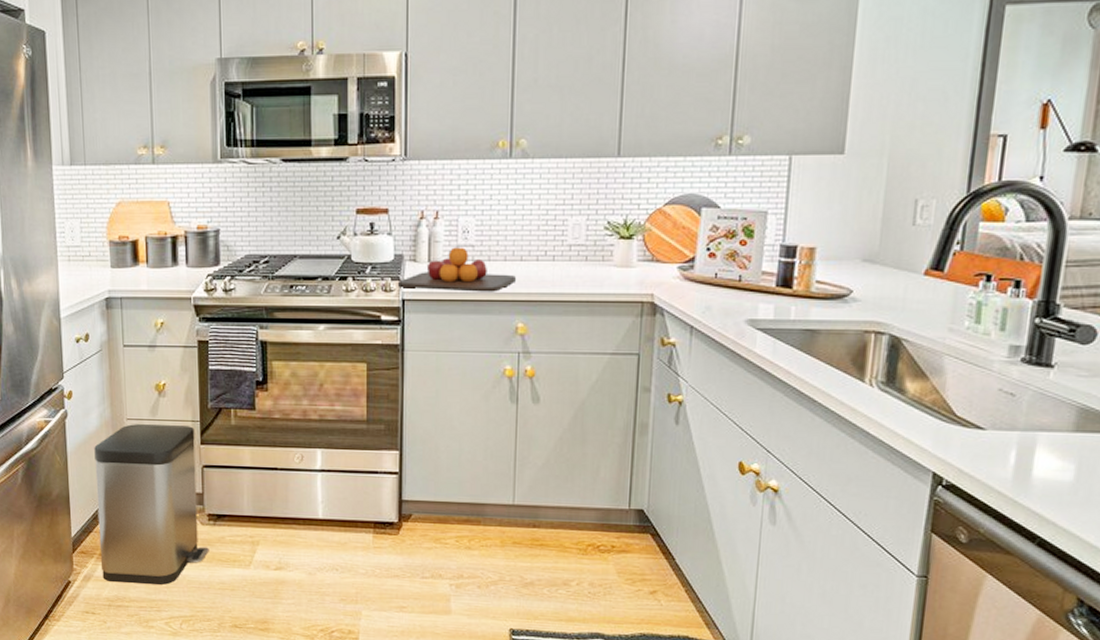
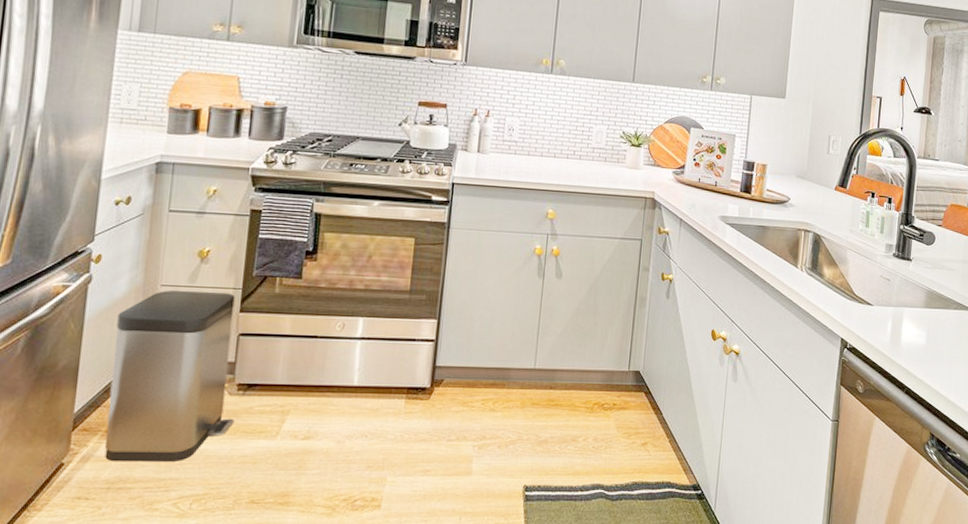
chopping board: present [398,247,516,292] -> none [450,142,549,182]

